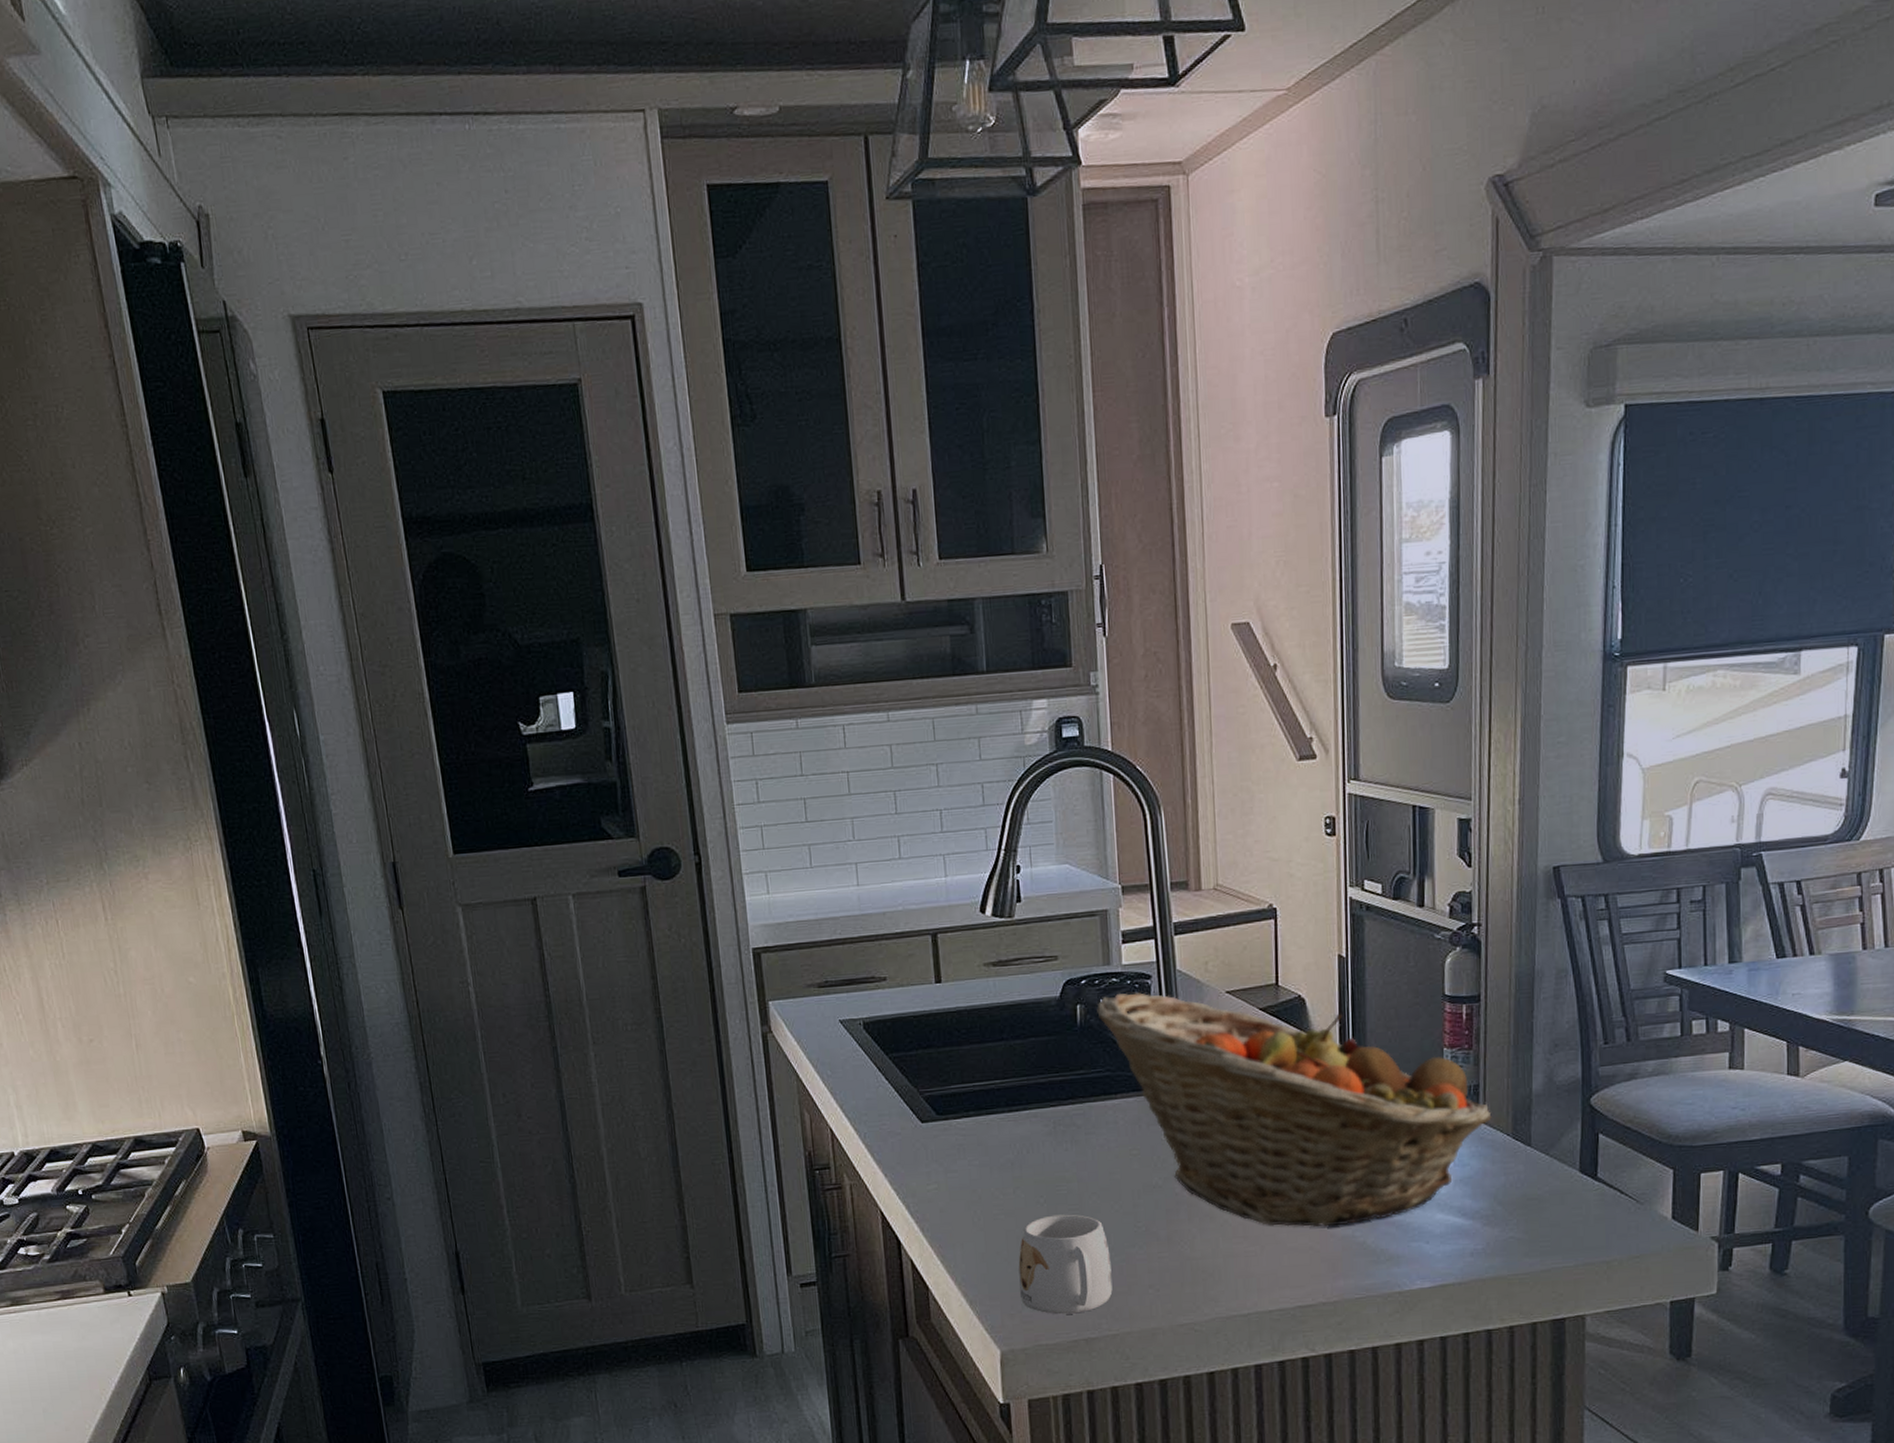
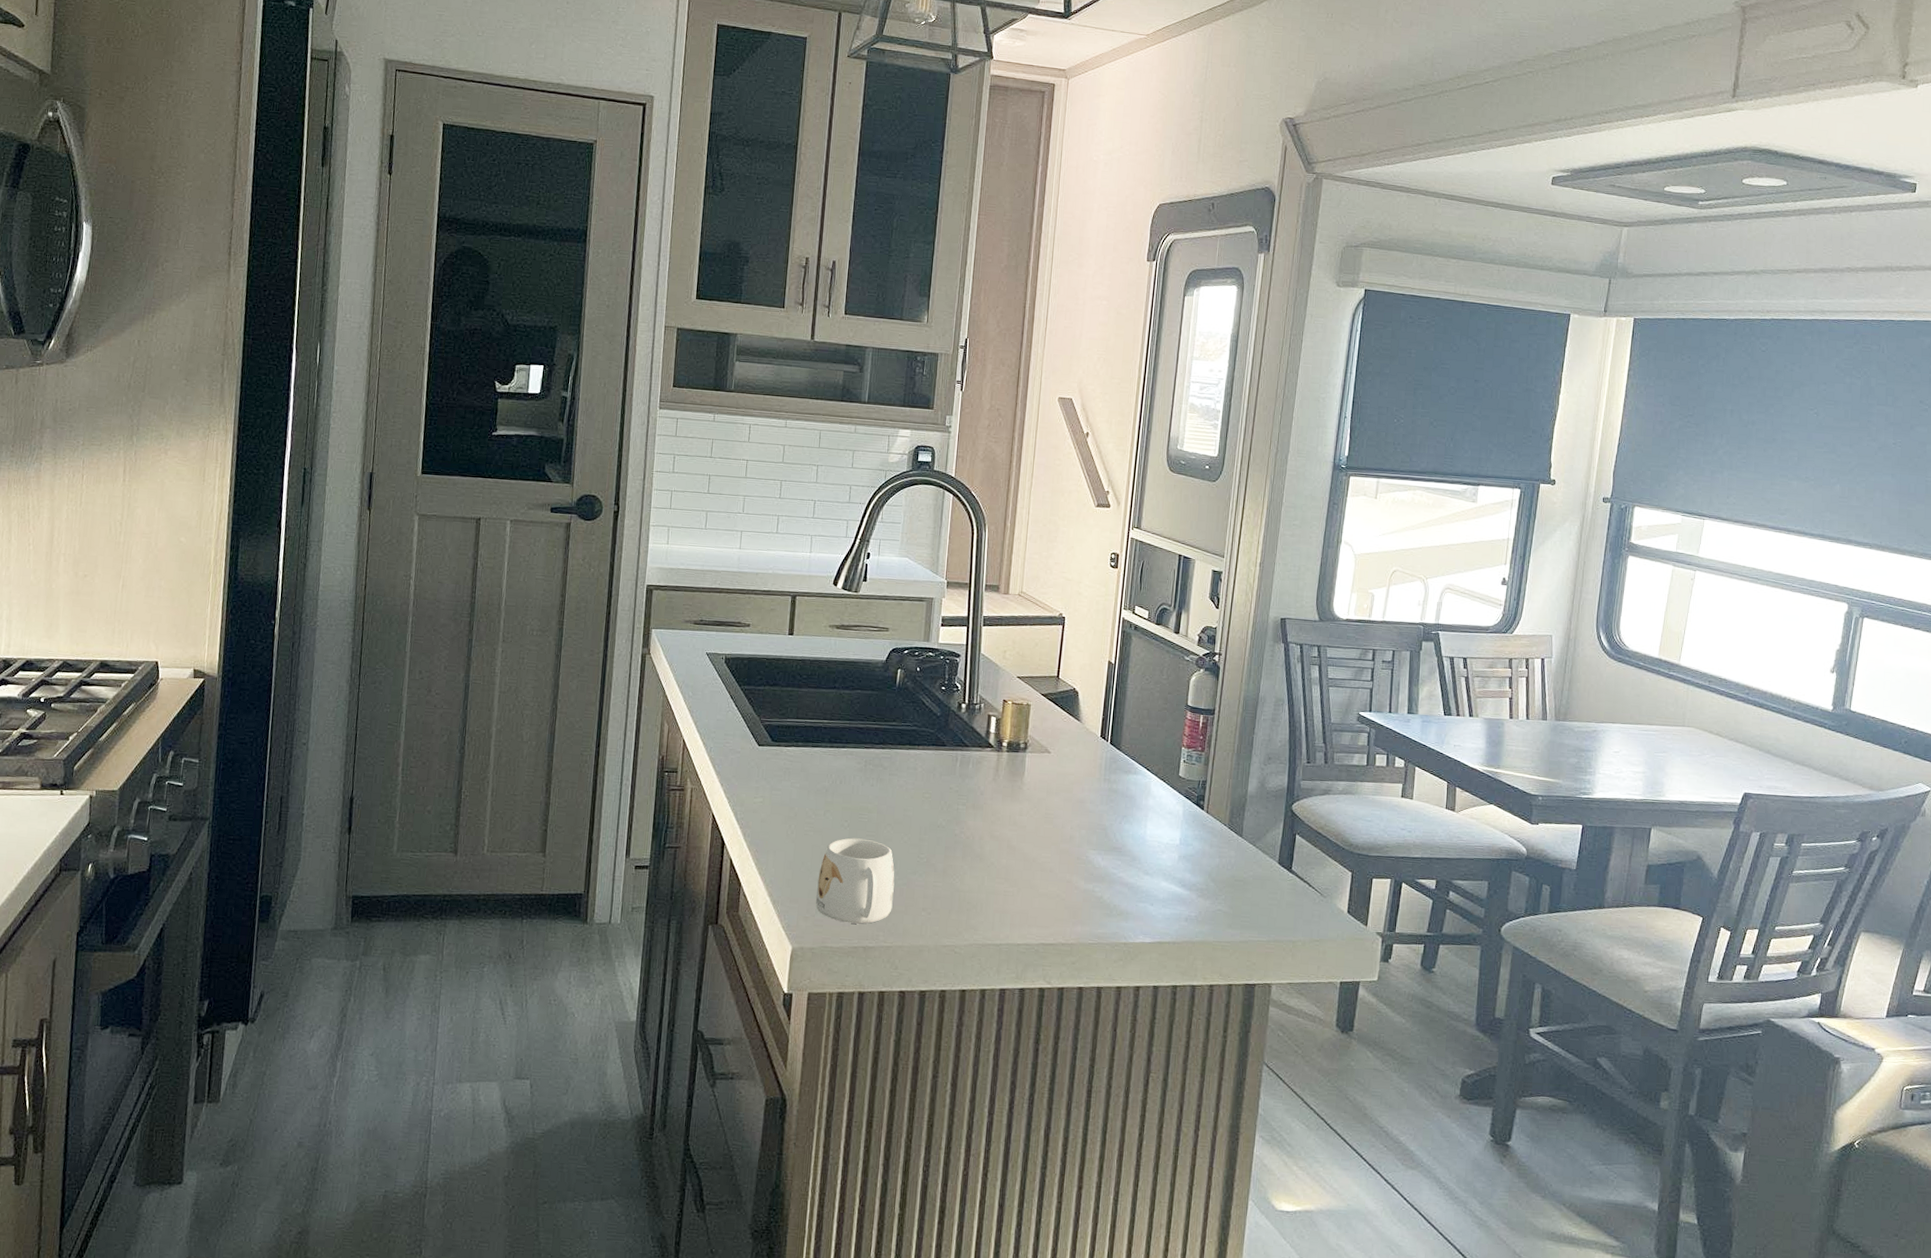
fruit basket: present [1096,992,1492,1227] -> none [913,665,1214,881]

